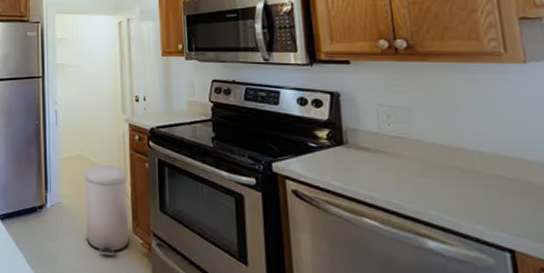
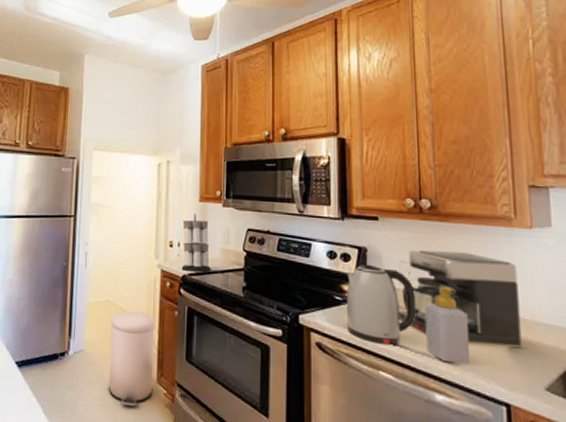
spice rack: none [146,67,178,125] -> present [181,213,211,273]
kettle: none [321,109,399,192] -> present [346,264,416,346]
coffee maker: none [378,92,524,189] -> present [398,250,522,347]
soap bottle: none [408,128,464,209] -> present [425,286,470,364]

